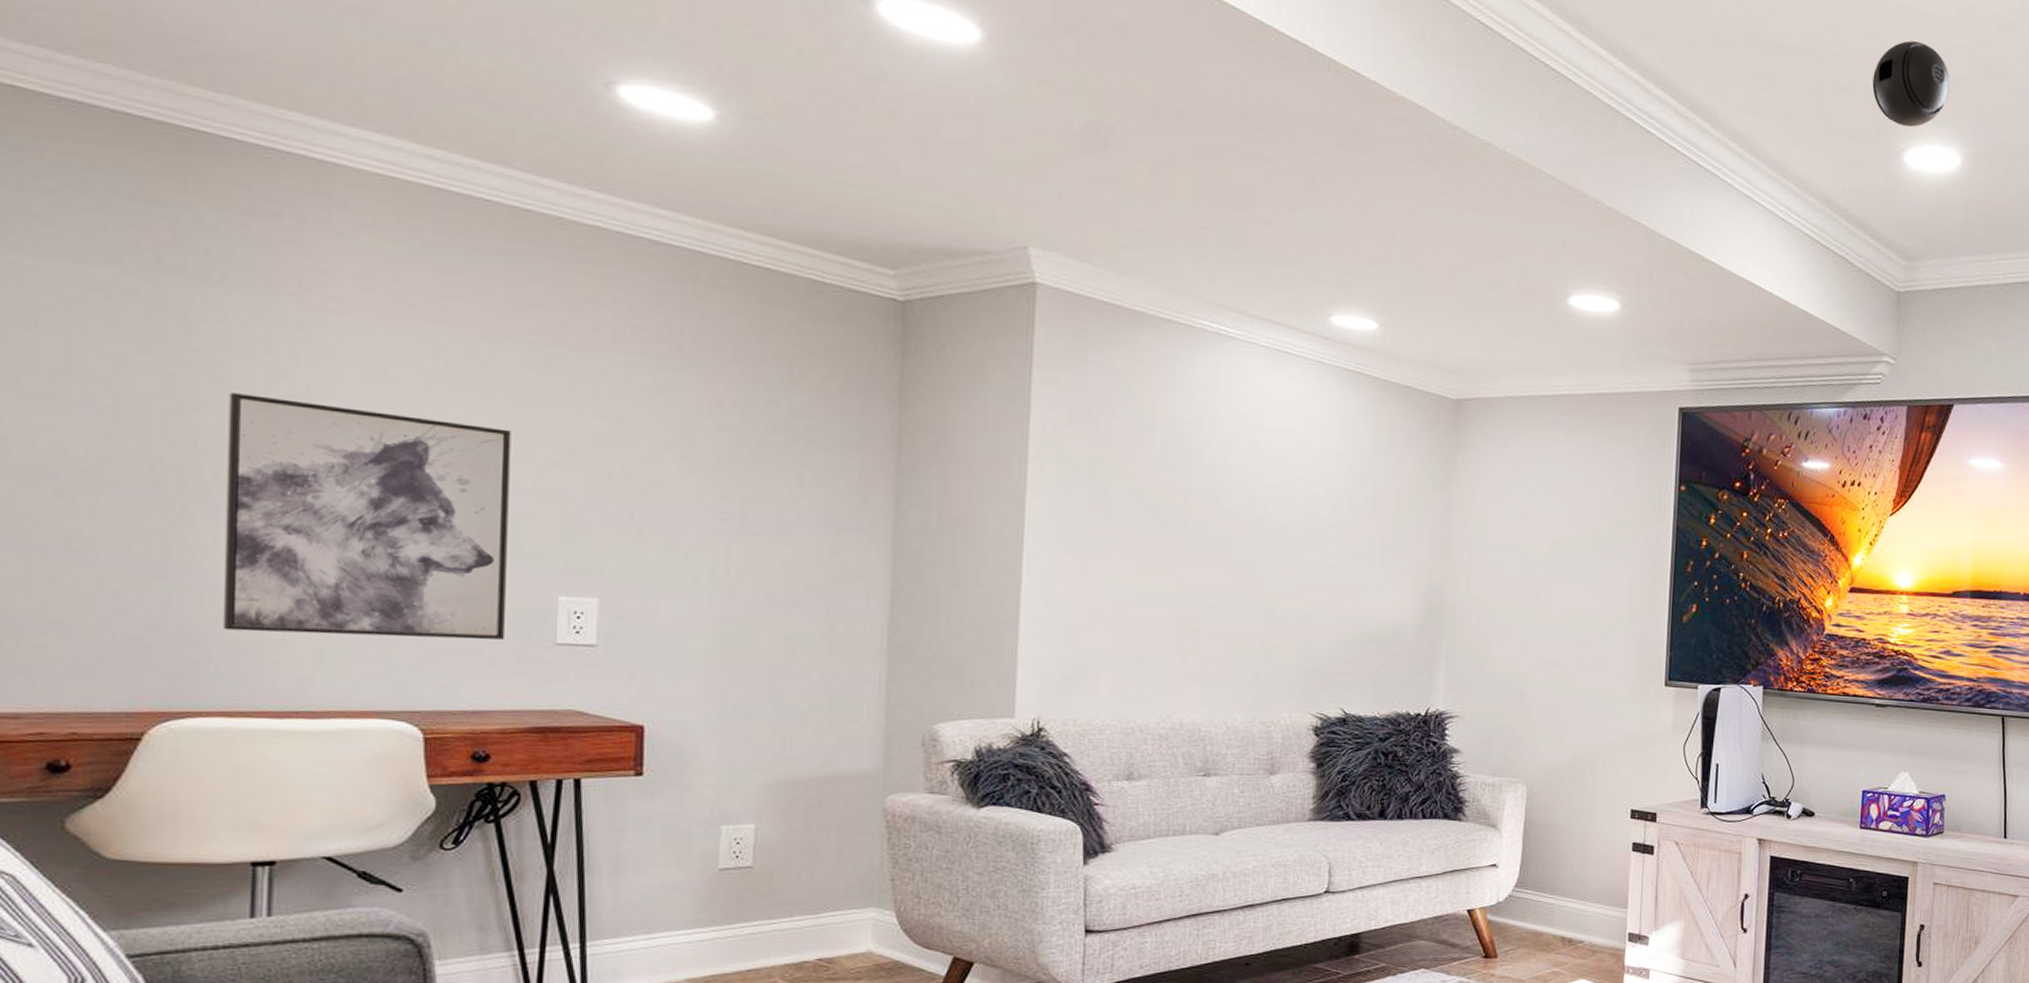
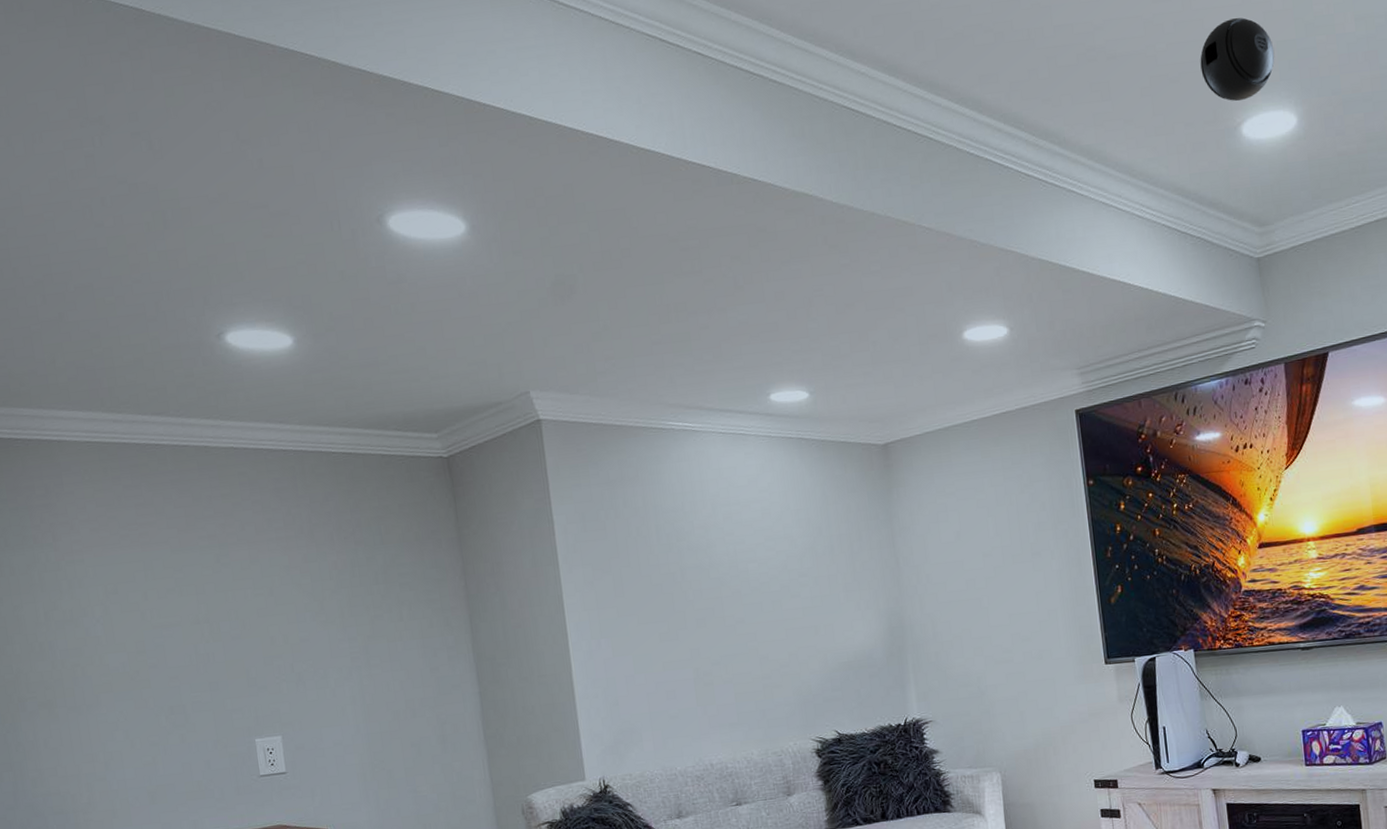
wall art: present [222,393,511,640] -> none [25,617,226,802]

